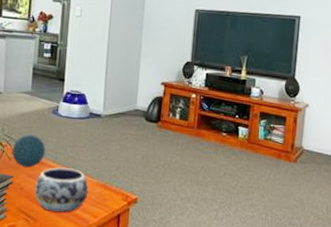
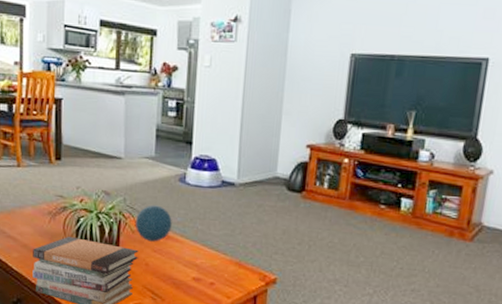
decorative bowl: present [34,167,89,213] -> none [161,242,221,292]

